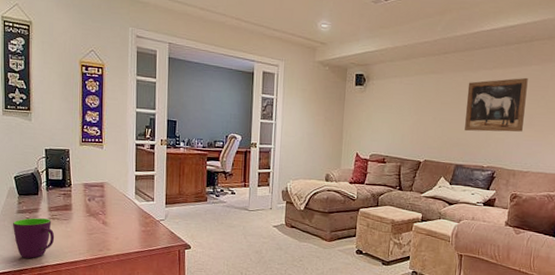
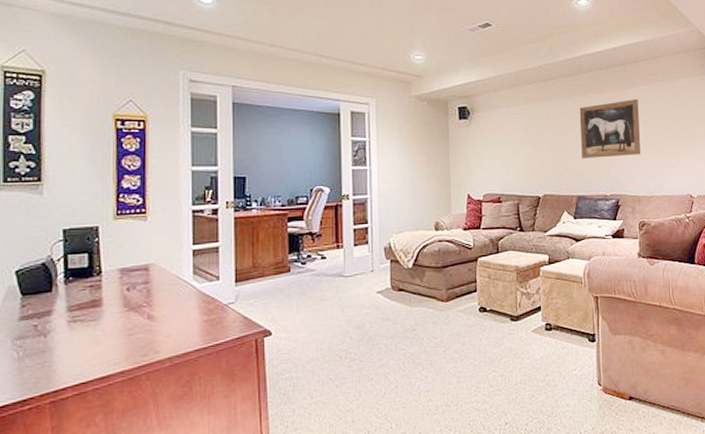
mug: present [13,218,55,259] -> none [12,322,77,383]

